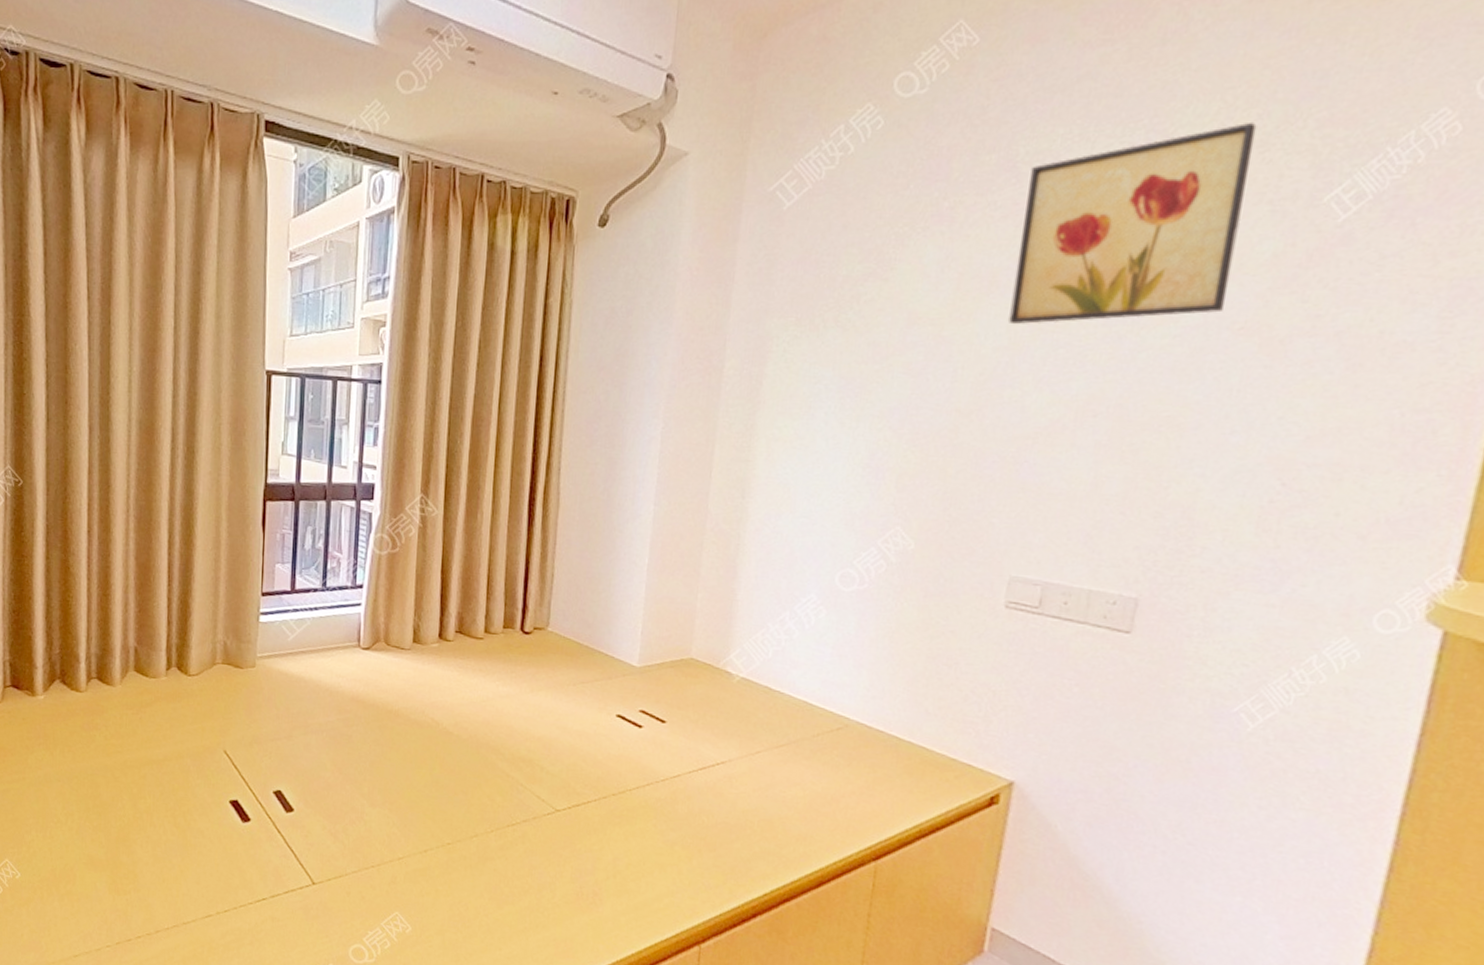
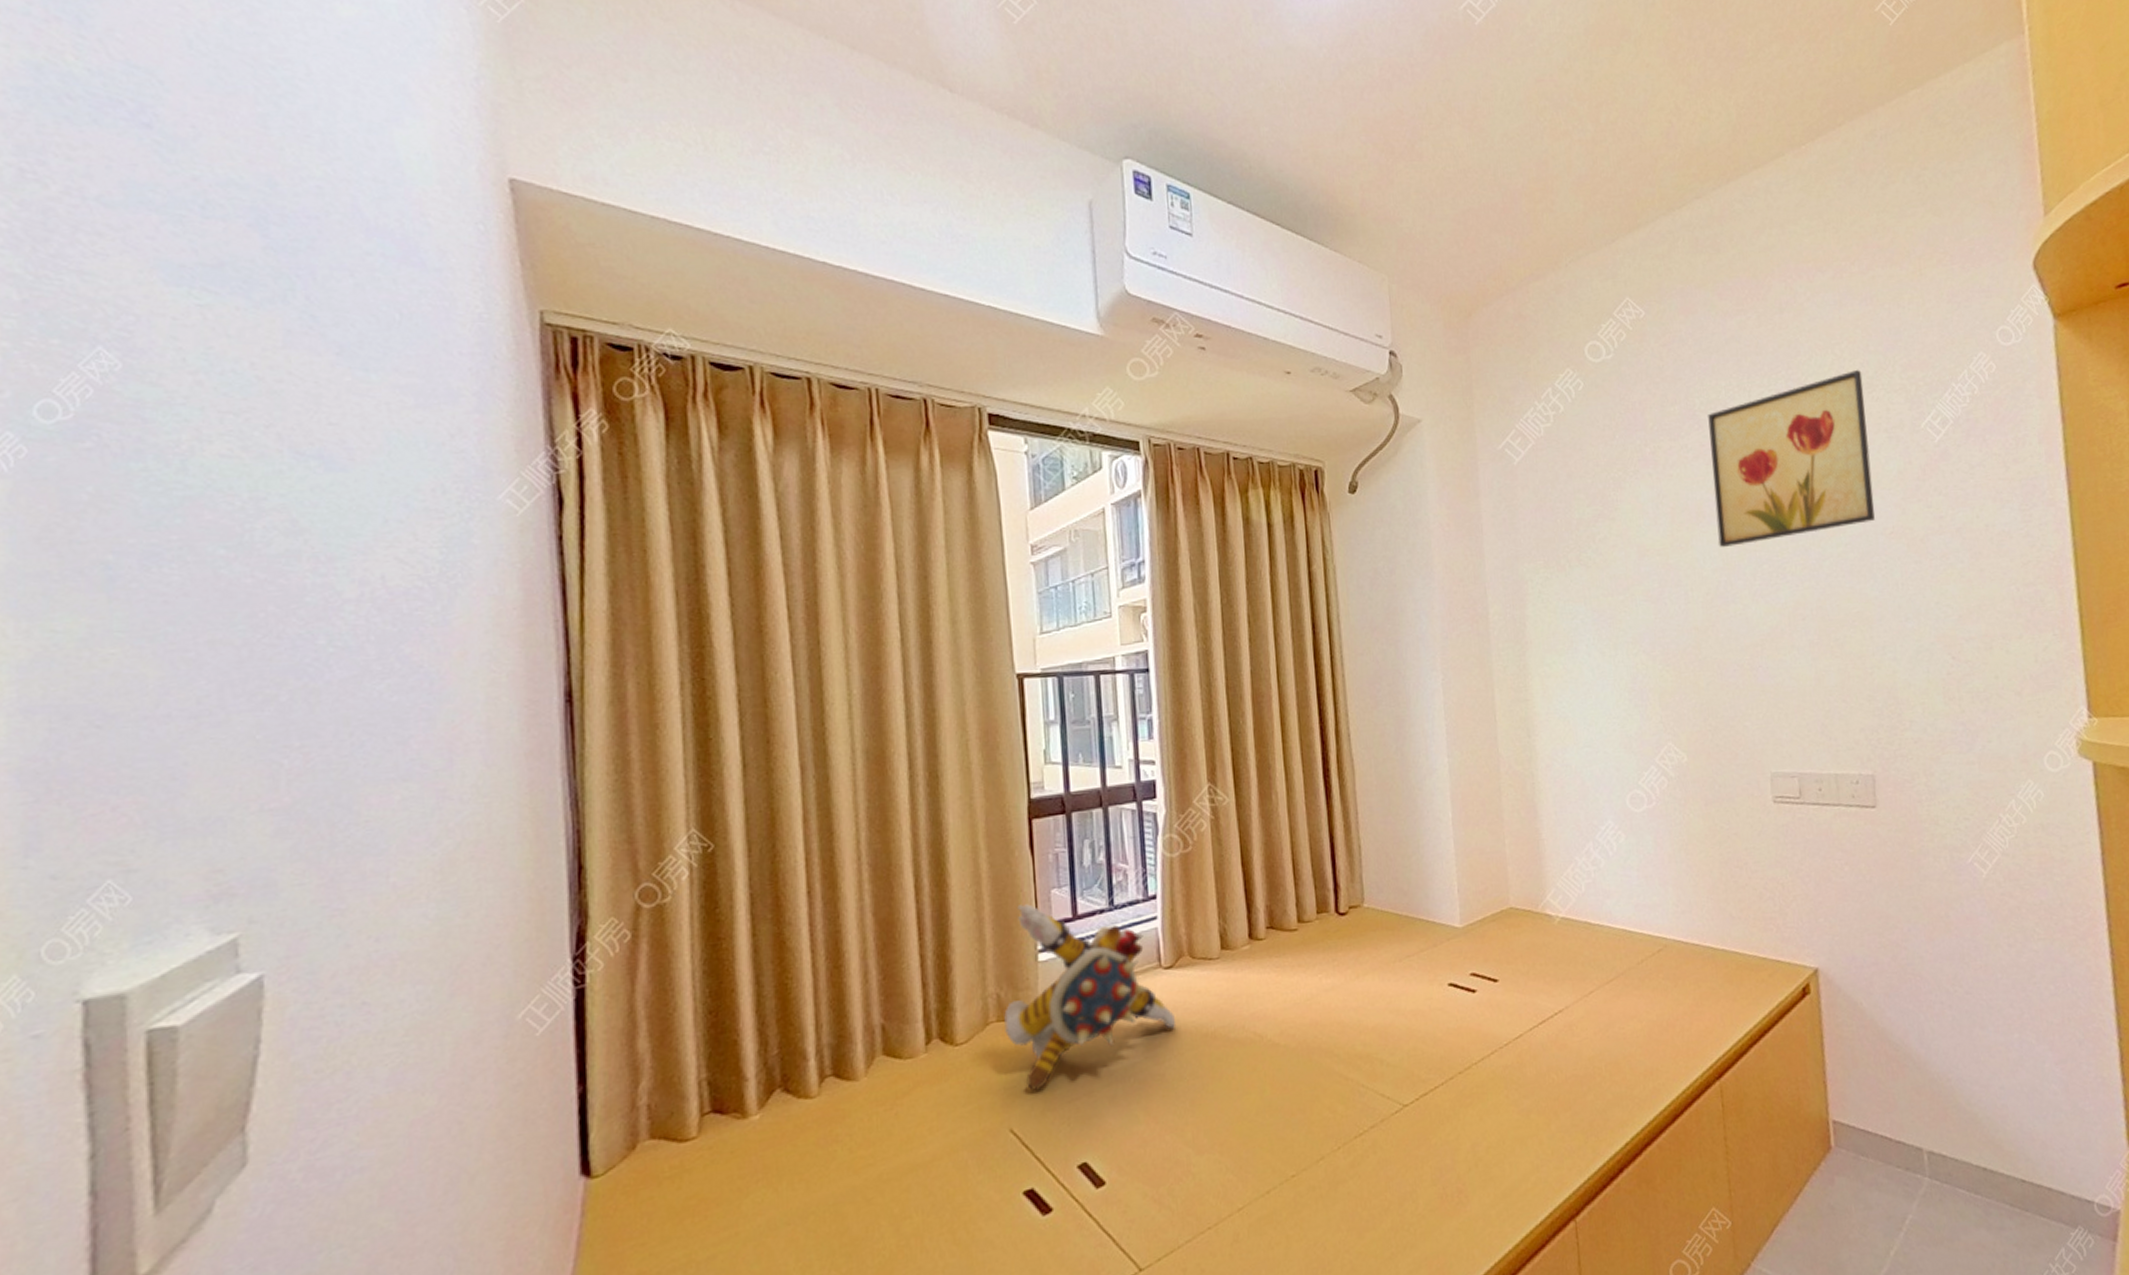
plush toy: none [228,572,366,725] -> present [1004,904,1175,1091]

